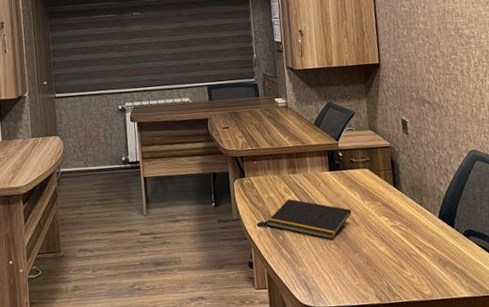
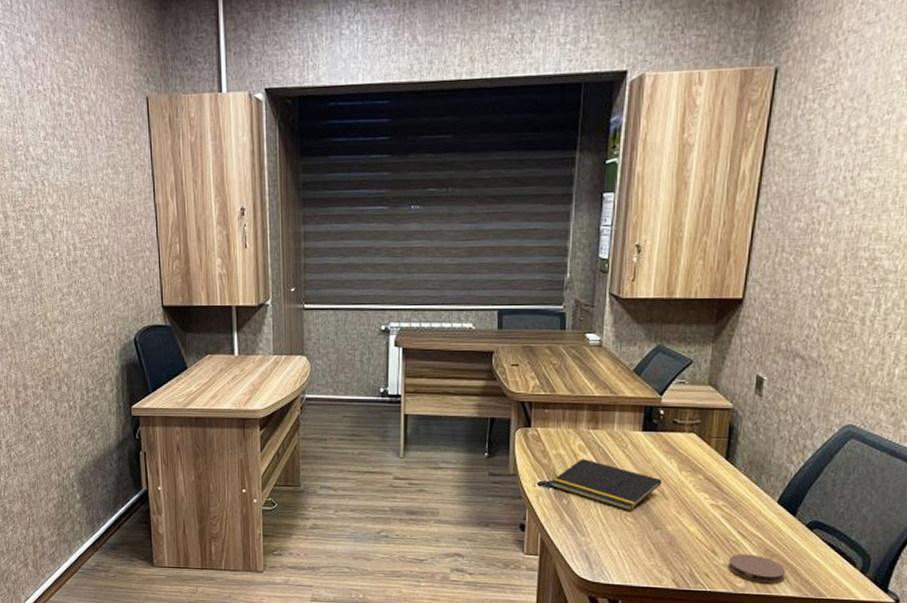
coaster: none [414,264,459,289] -> present [728,553,787,584]

